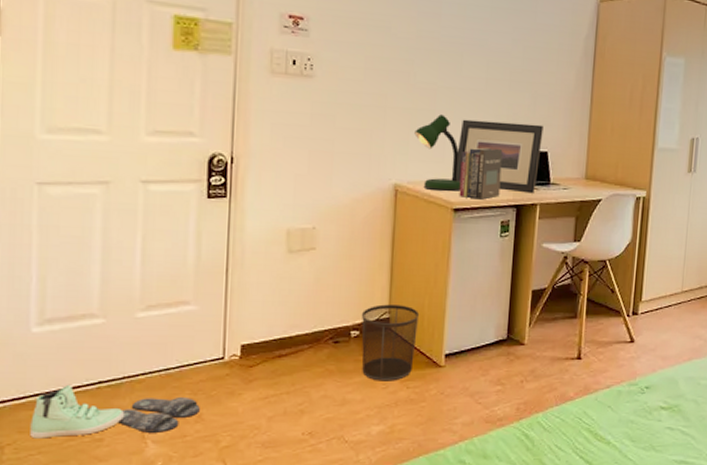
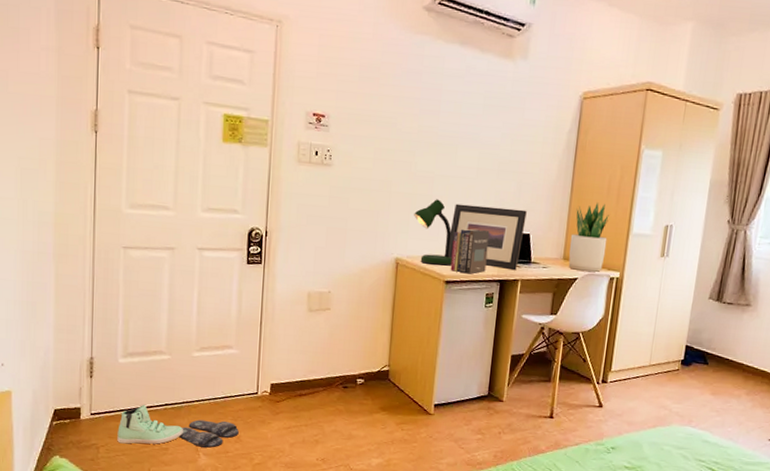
waste bin: present [361,304,420,381] -> none [365,358,414,423]
planter: none [591,115,632,193] -> present [568,202,609,273]

